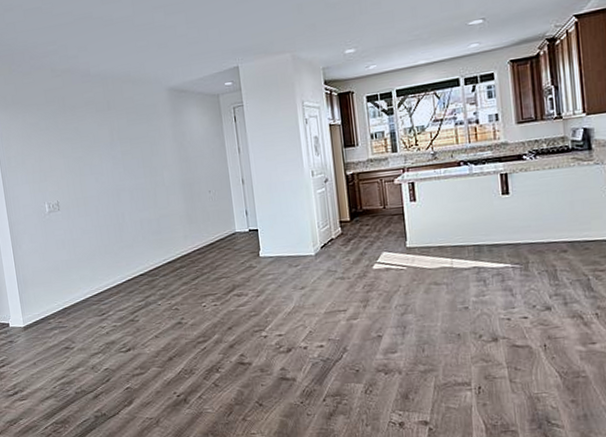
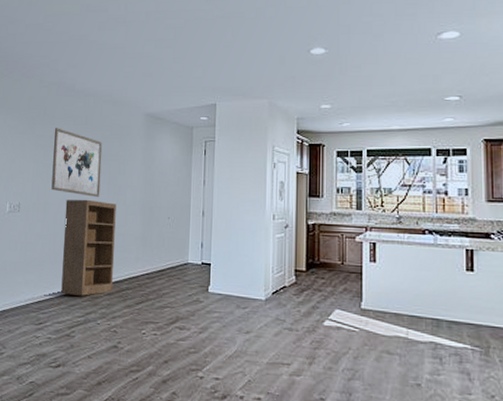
wall art: none [77,117,137,184] -> present [51,128,103,197]
bookshelf: none [104,185,167,283] -> present [61,199,116,296]

